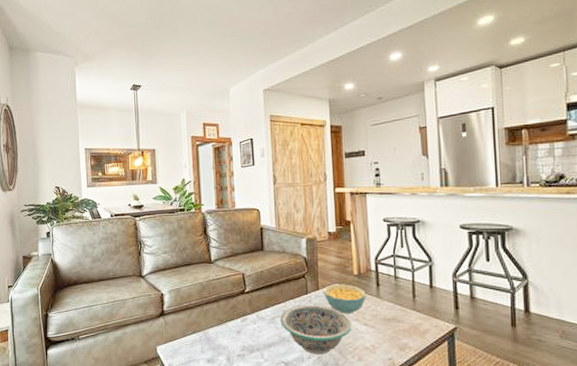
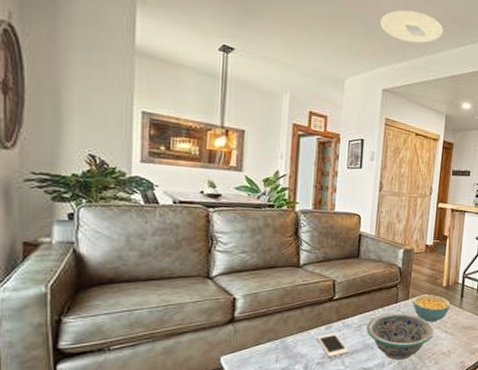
cell phone: none [234,325,265,350] -> present [316,333,348,357]
ceiling light: none [253,11,314,42] -> present [380,10,444,44]

